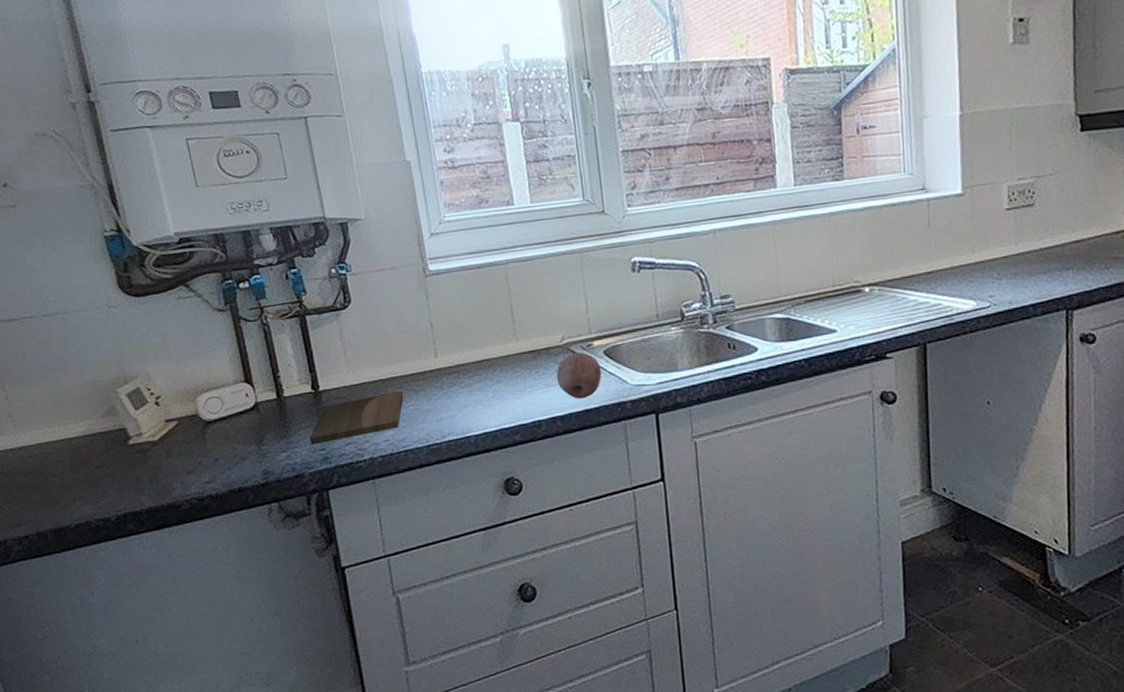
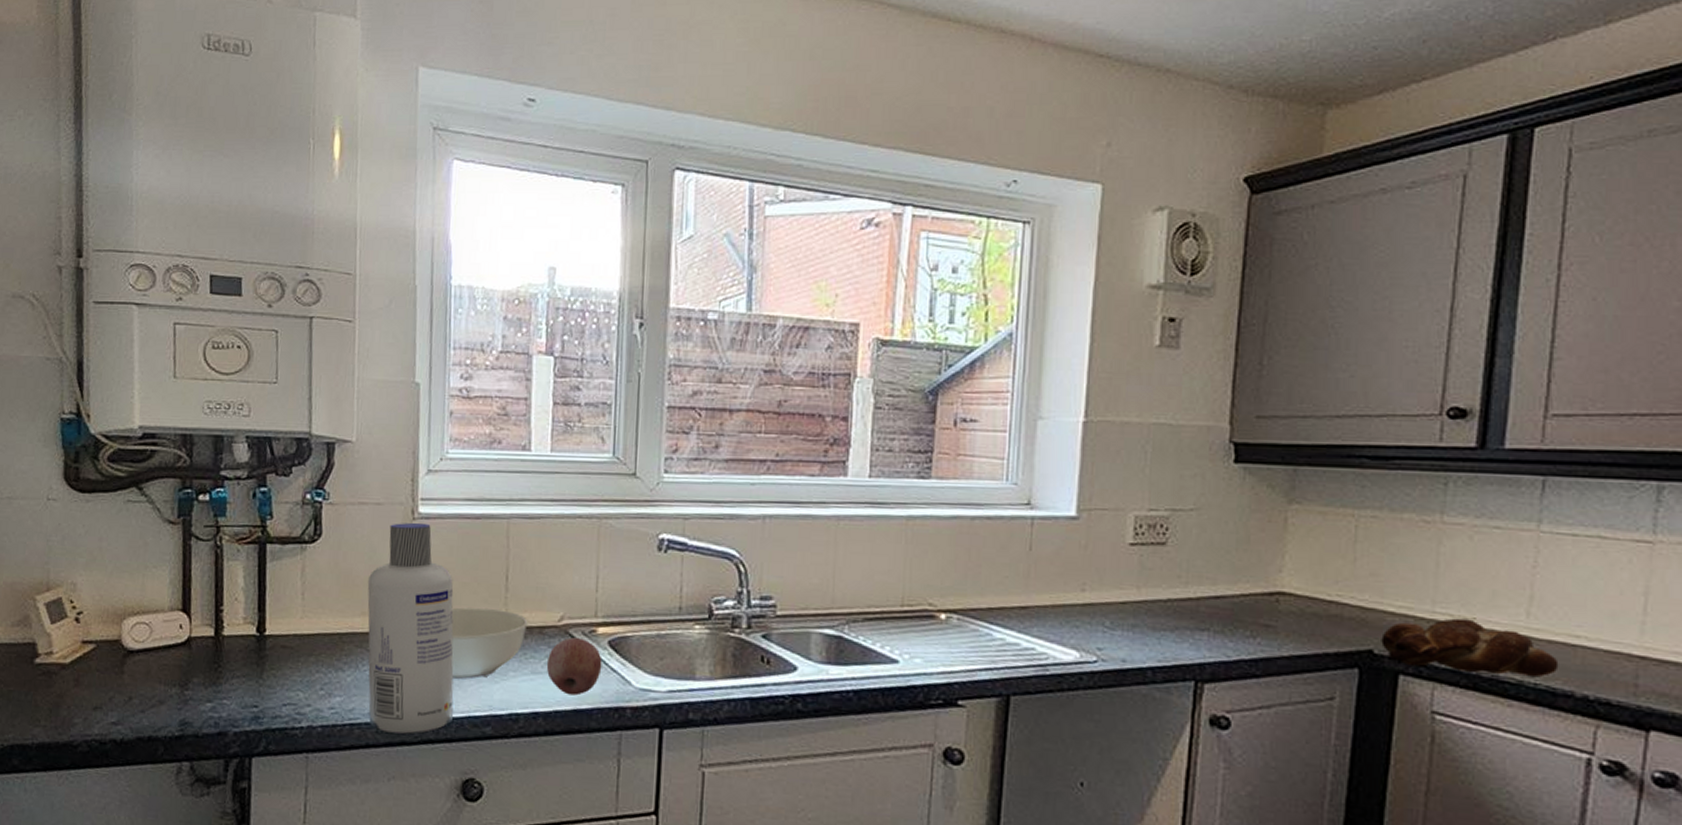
cutting board: present [309,392,404,445] -> none [242,650,362,699]
screw cap bottle: none [396,278,488,453] -> present [367,522,454,734]
bowl: none [472,339,536,402] -> present [451,607,528,680]

